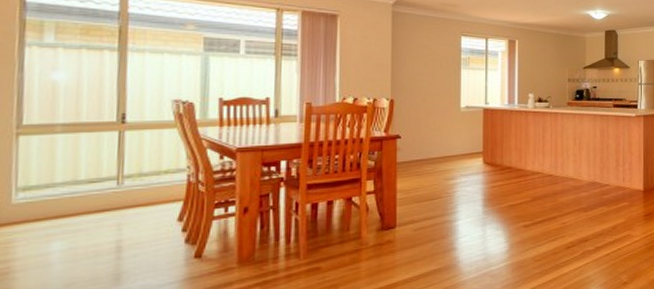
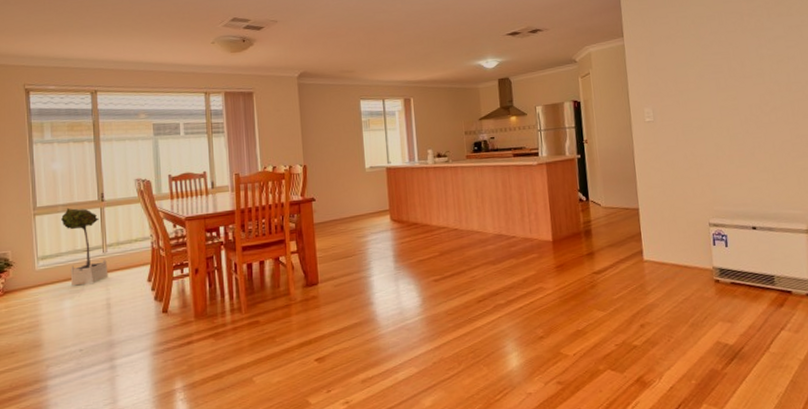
potted tree: none [59,128,123,225] -> present [61,208,109,286]

